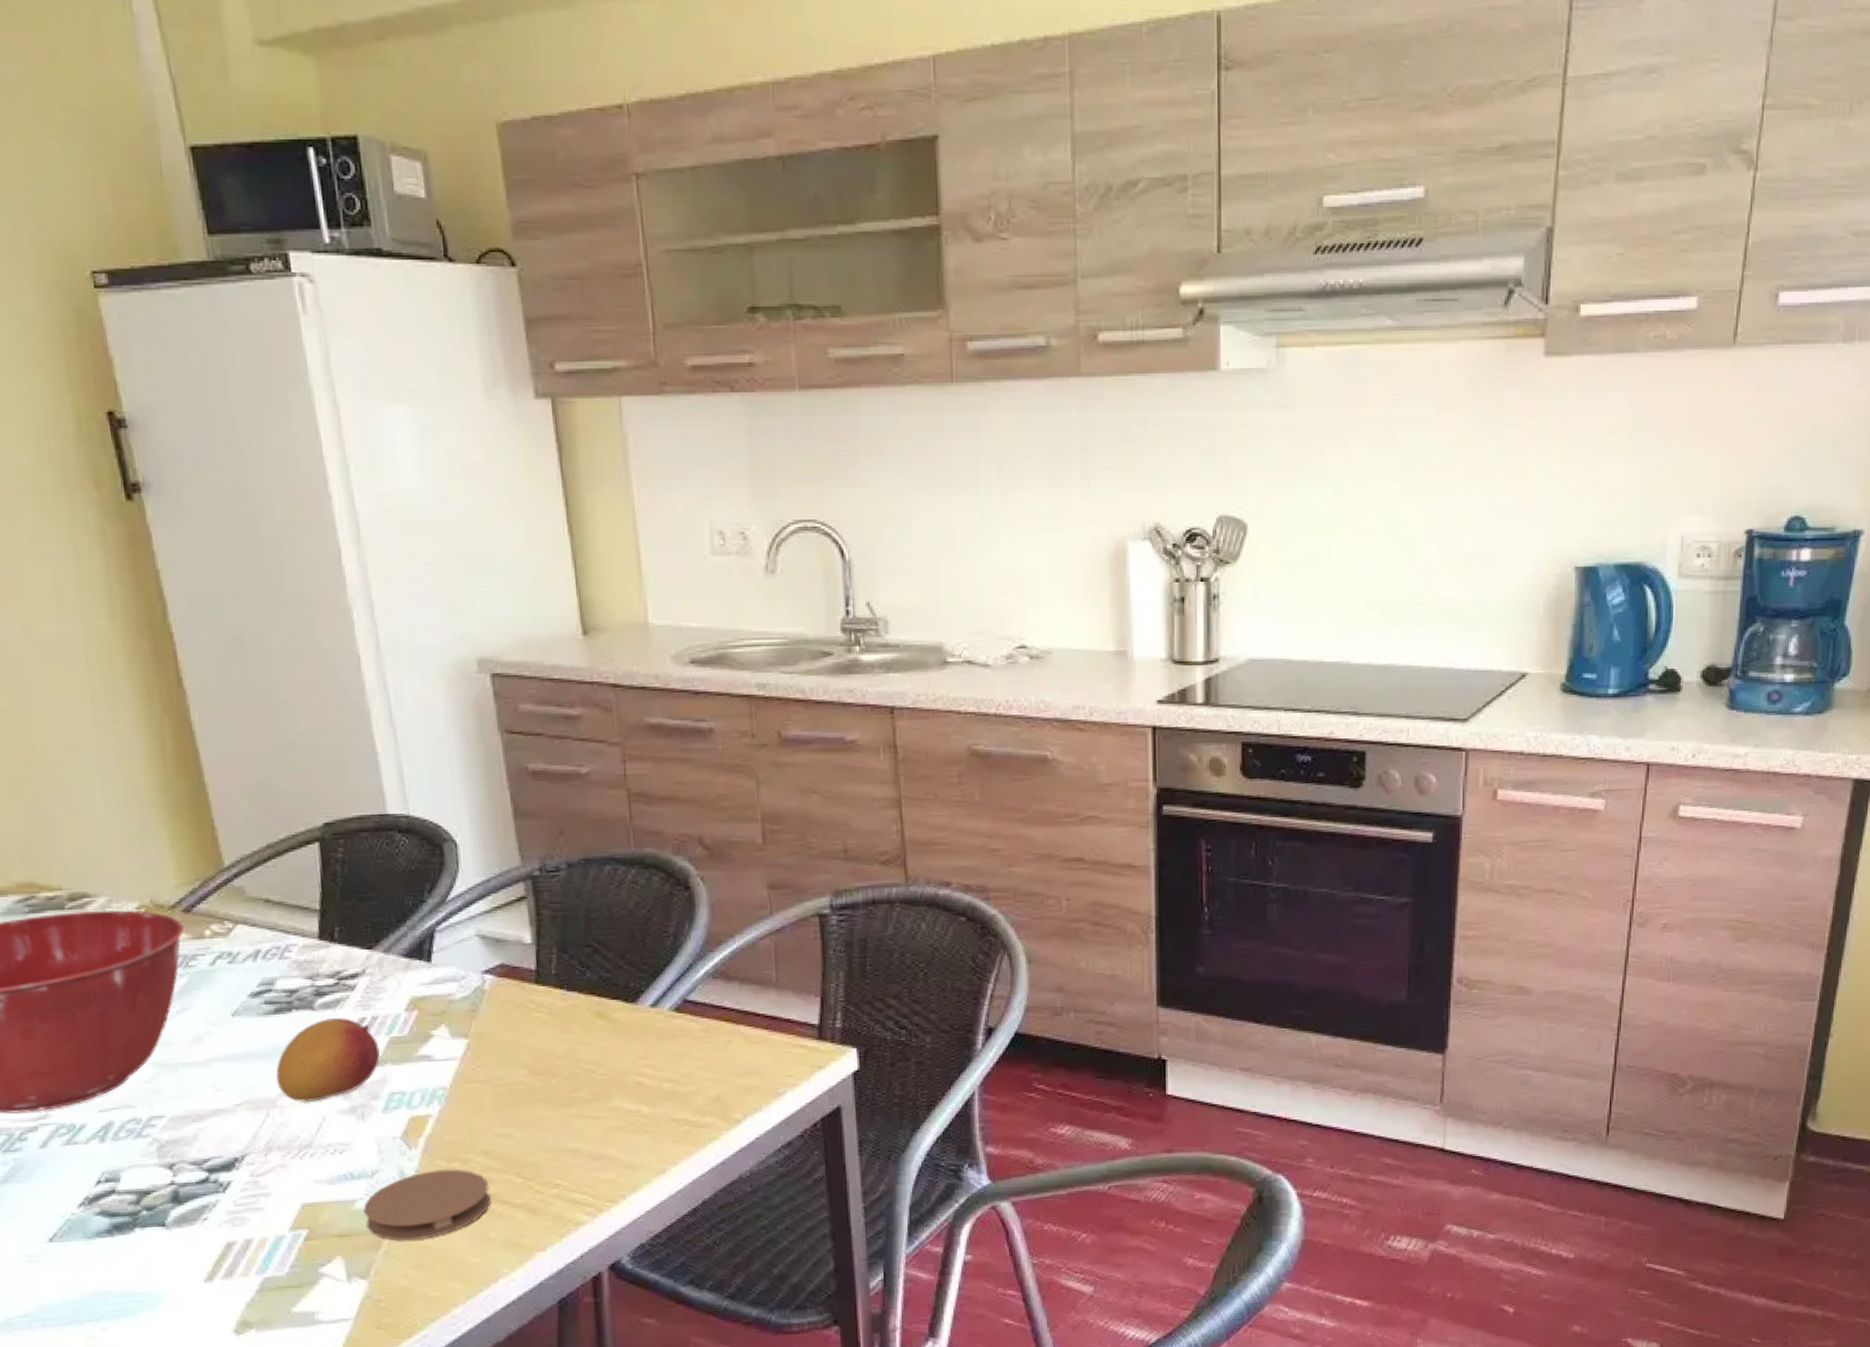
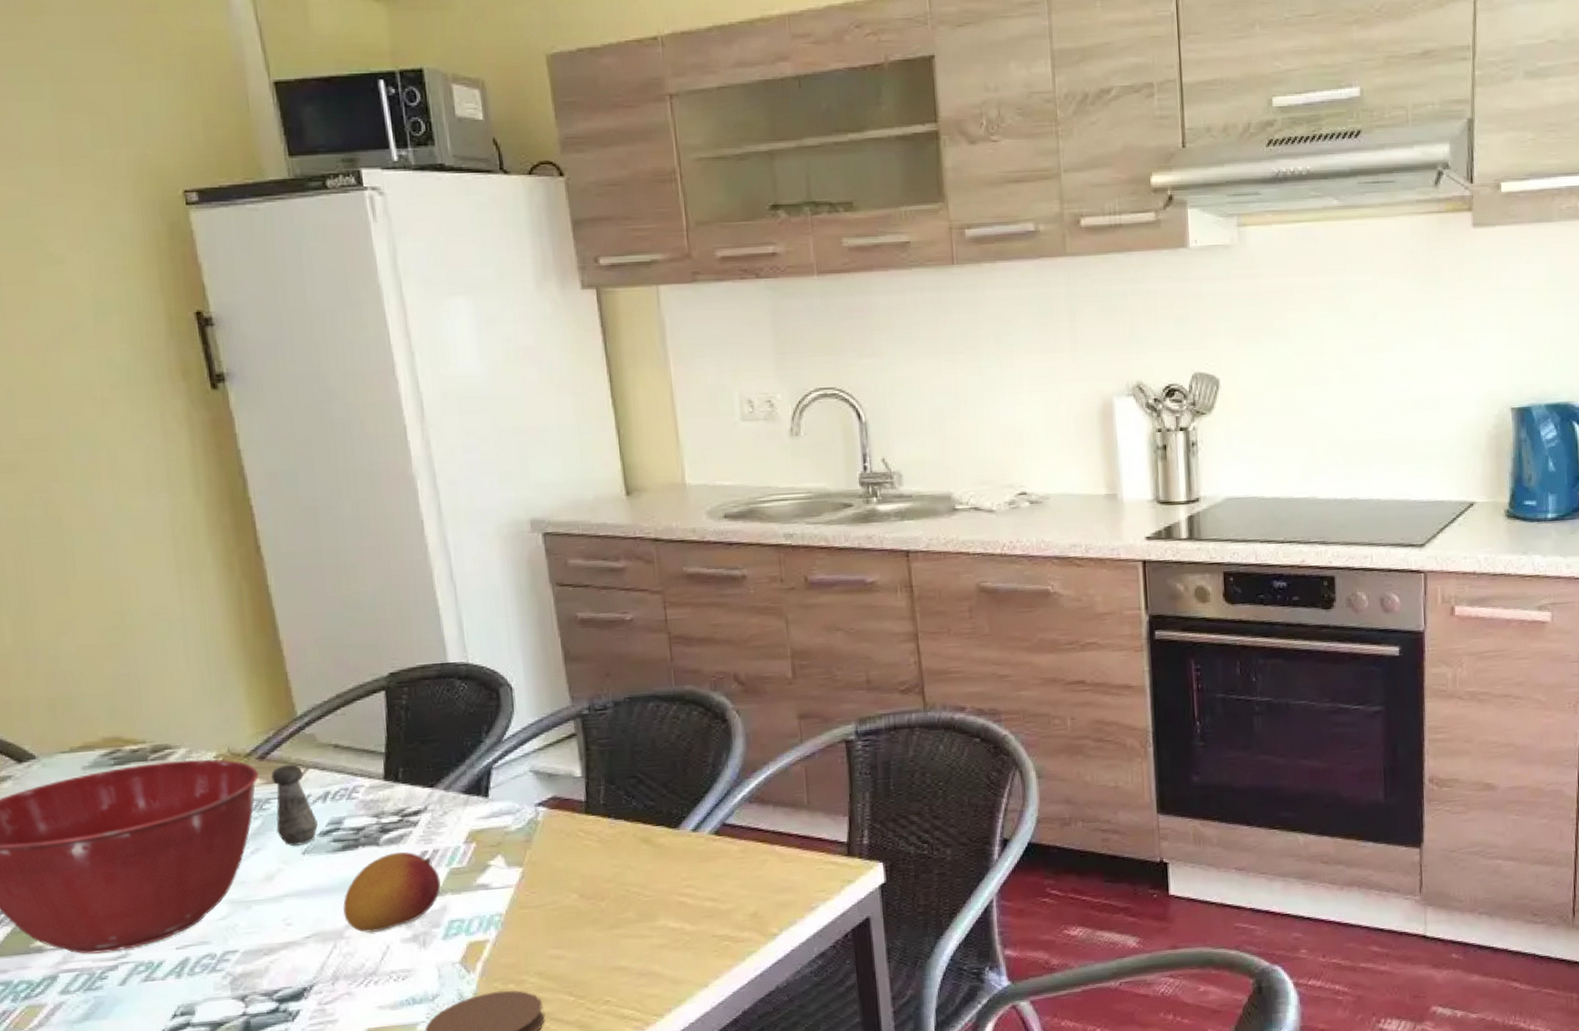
salt shaker: none [197,918,248,1007] -> present [271,764,318,846]

